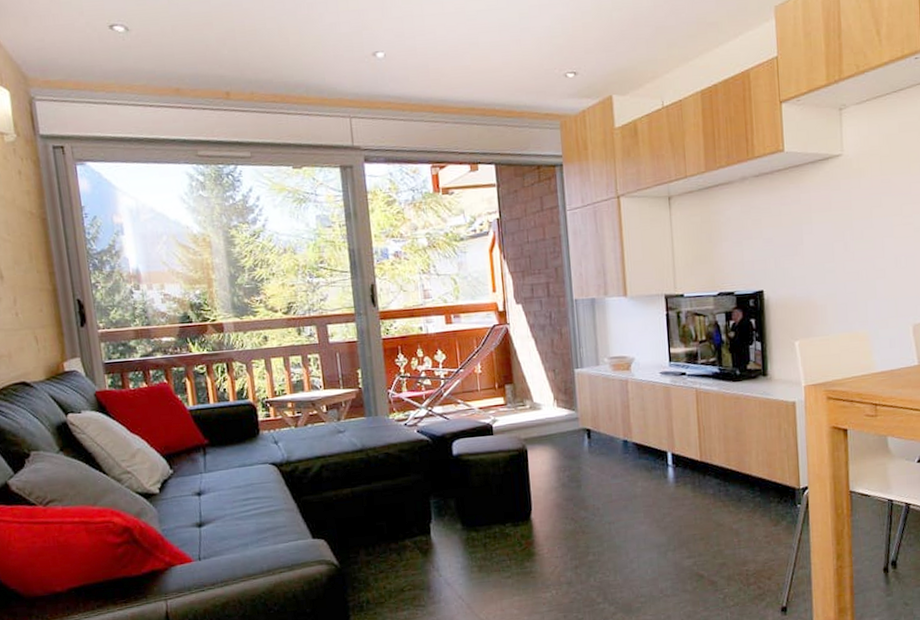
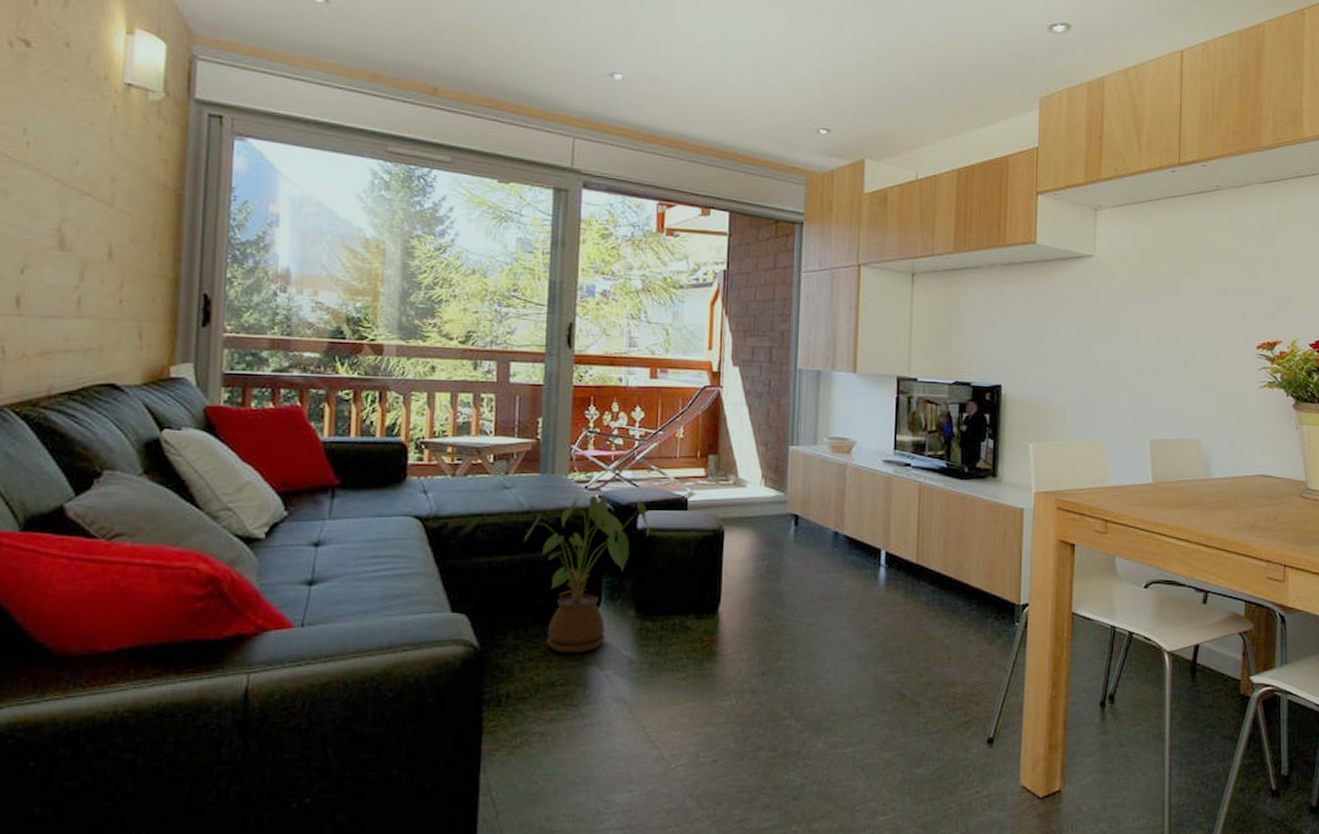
house plant: none [361,429,464,564] -> present [524,495,650,654]

